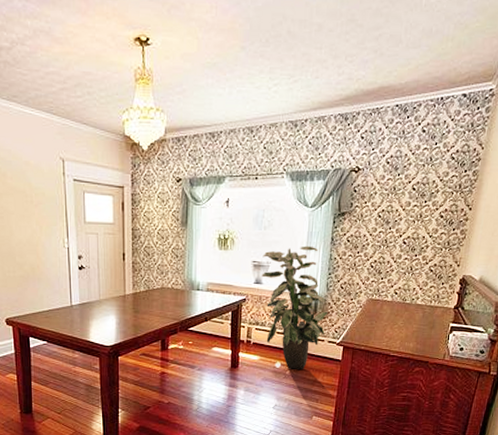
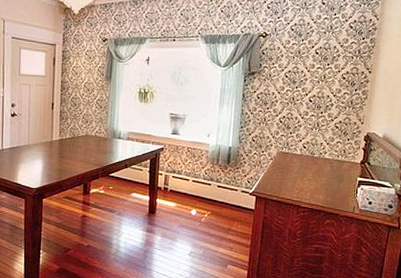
indoor plant: present [262,246,329,369] -> none [178,101,241,217]

